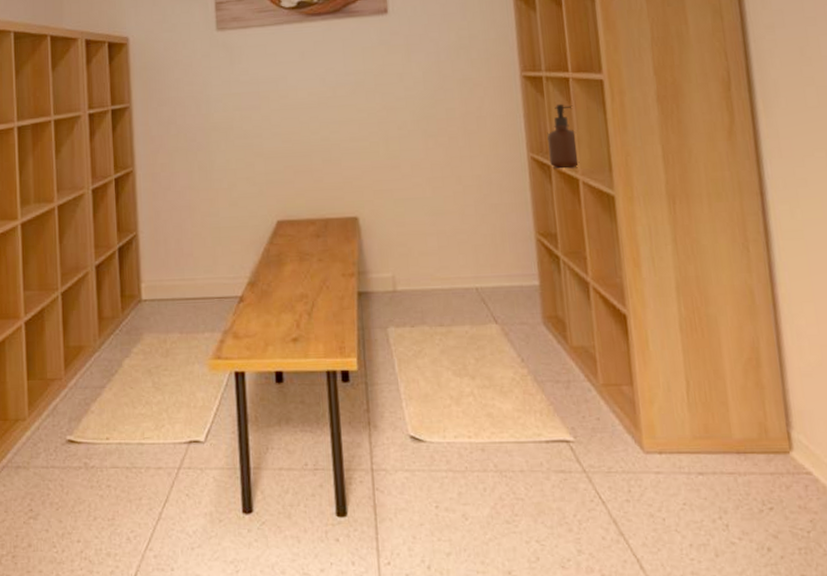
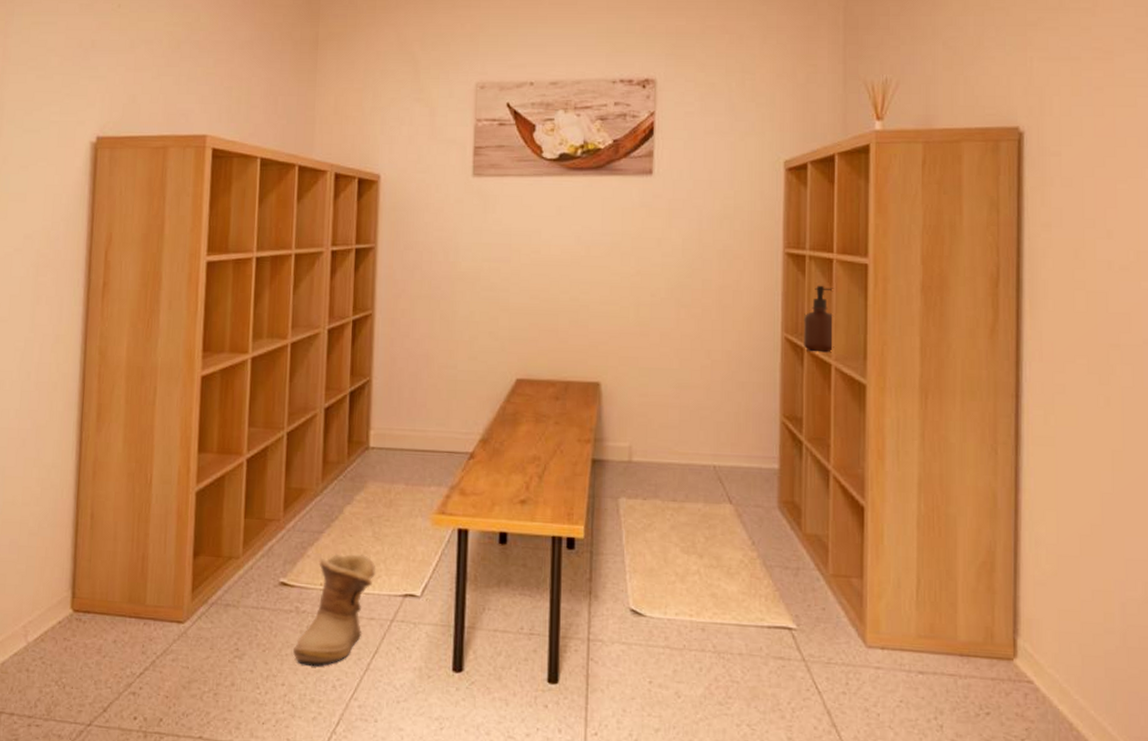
boot: none [86,404,160,520] -> present [293,553,376,666]

